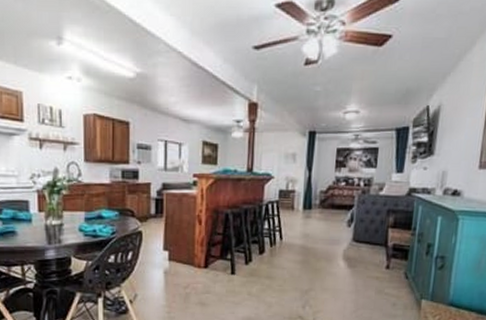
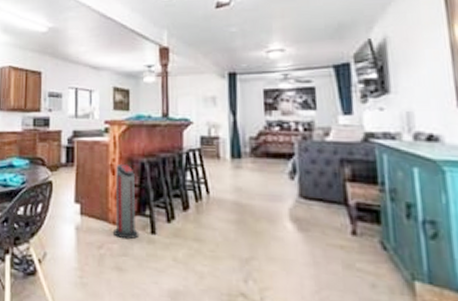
air purifier: none [197,214,221,280] -> present [112,163,140,240]

